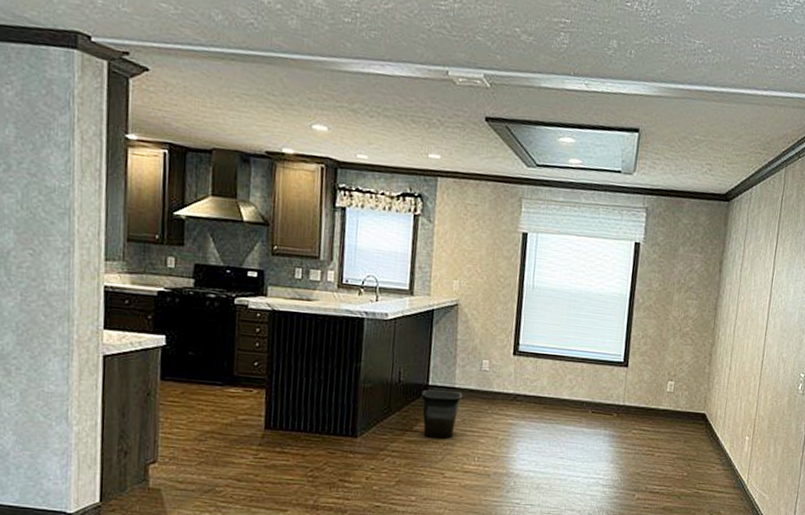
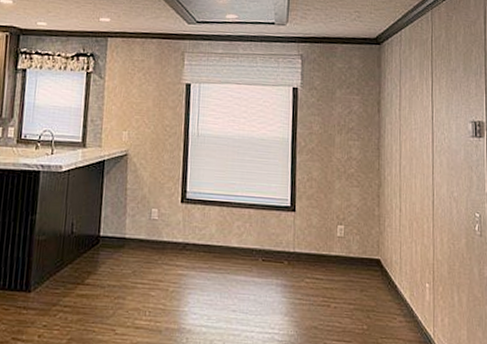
waste bin: present [421,389,463,439] -> none [93,240,133,292]

